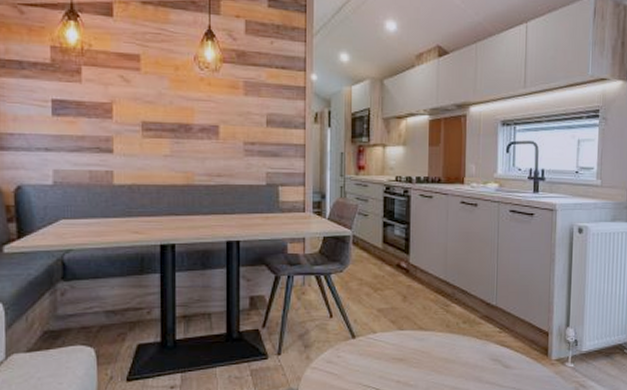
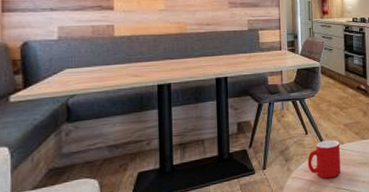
cup: none [331,327,371,373] -> present [307,140,341,179]

